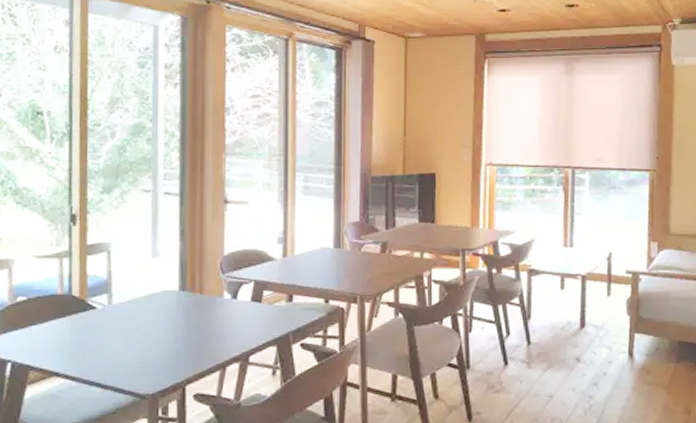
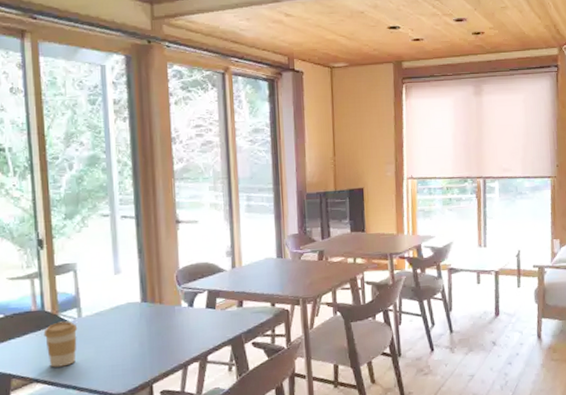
coffee cup: none [68,308,107,360] -> present [43,321,78,367]

